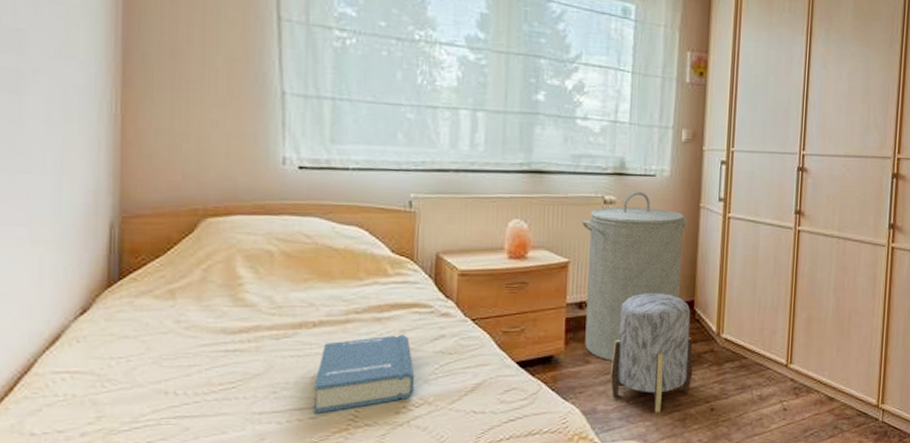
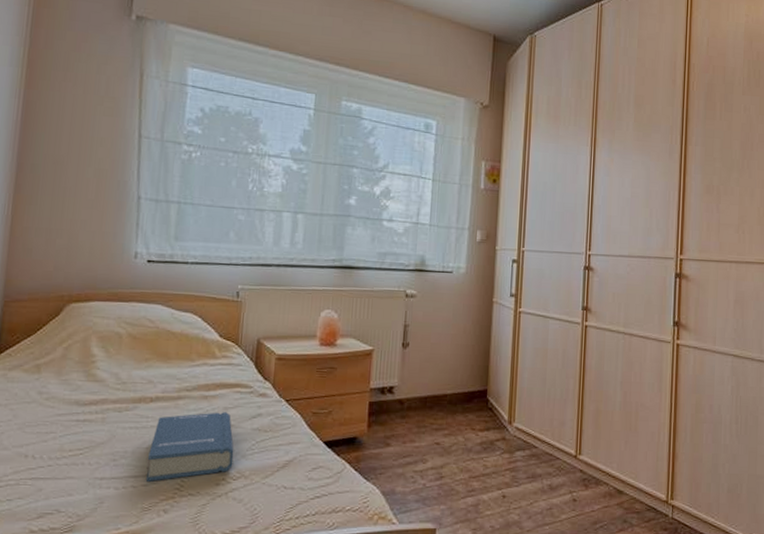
laundry hamper: present [582,191,687,361] -> none [386,286,481,444]
stool: present [610,293,693,413] -> none [408,381,486,497]

